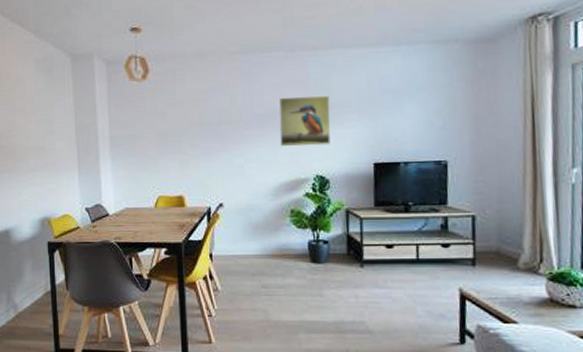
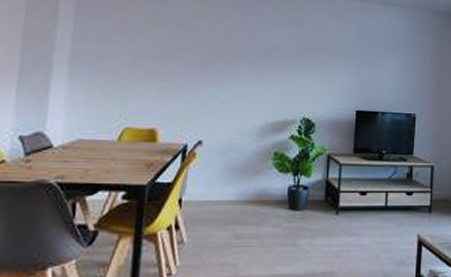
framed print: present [278,96,331,147] -> none [271,35,323,89]

